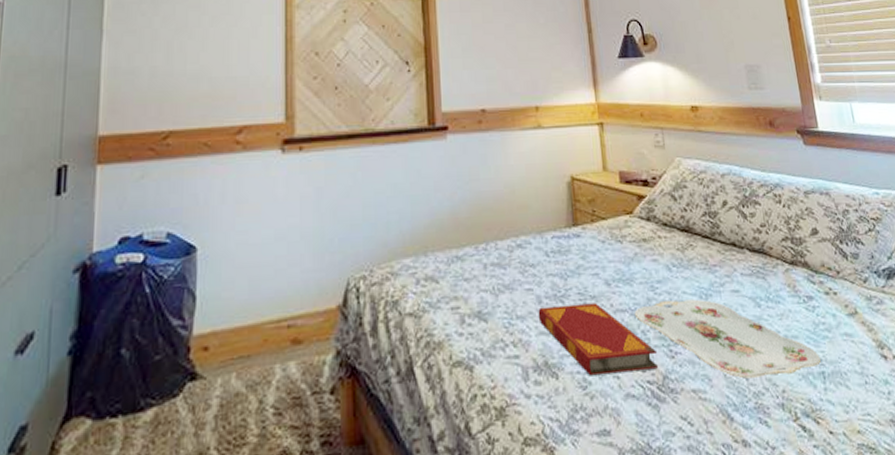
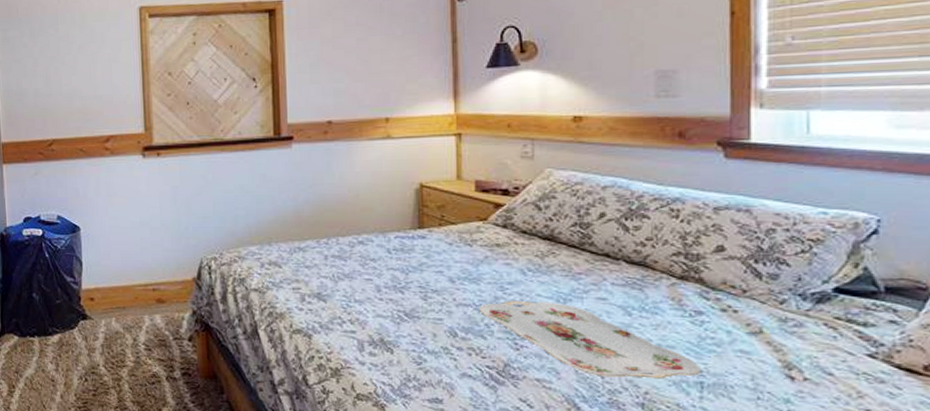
hardback book: present [538,303,659,376] -> none [376,295,501,356]

